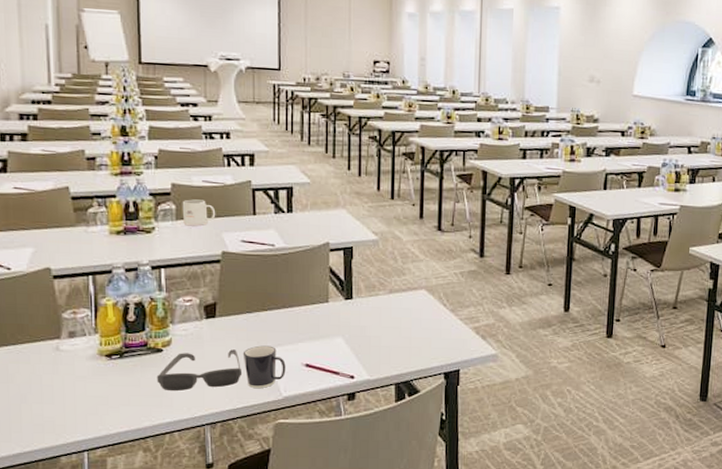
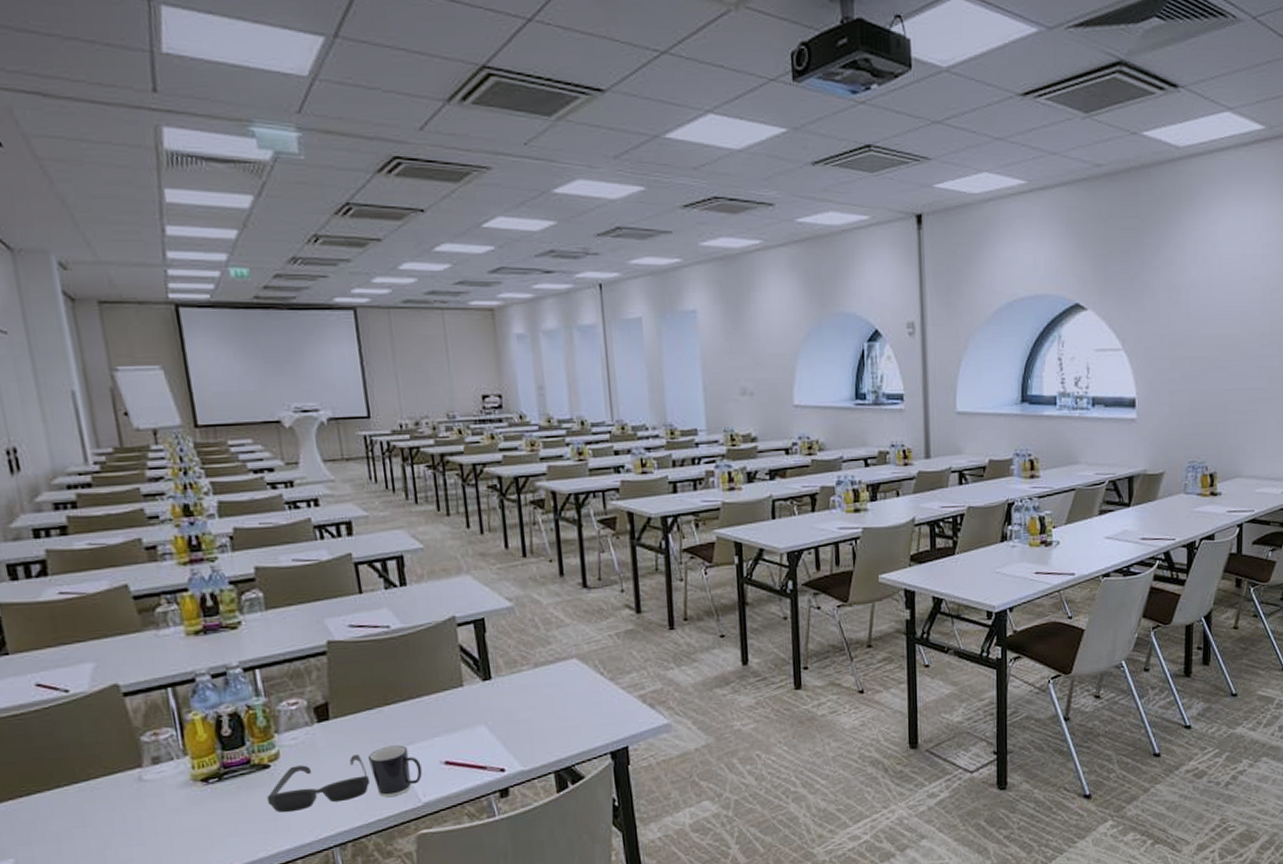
mug: present [182,199,216,227] -> none [270,582,314,616]

